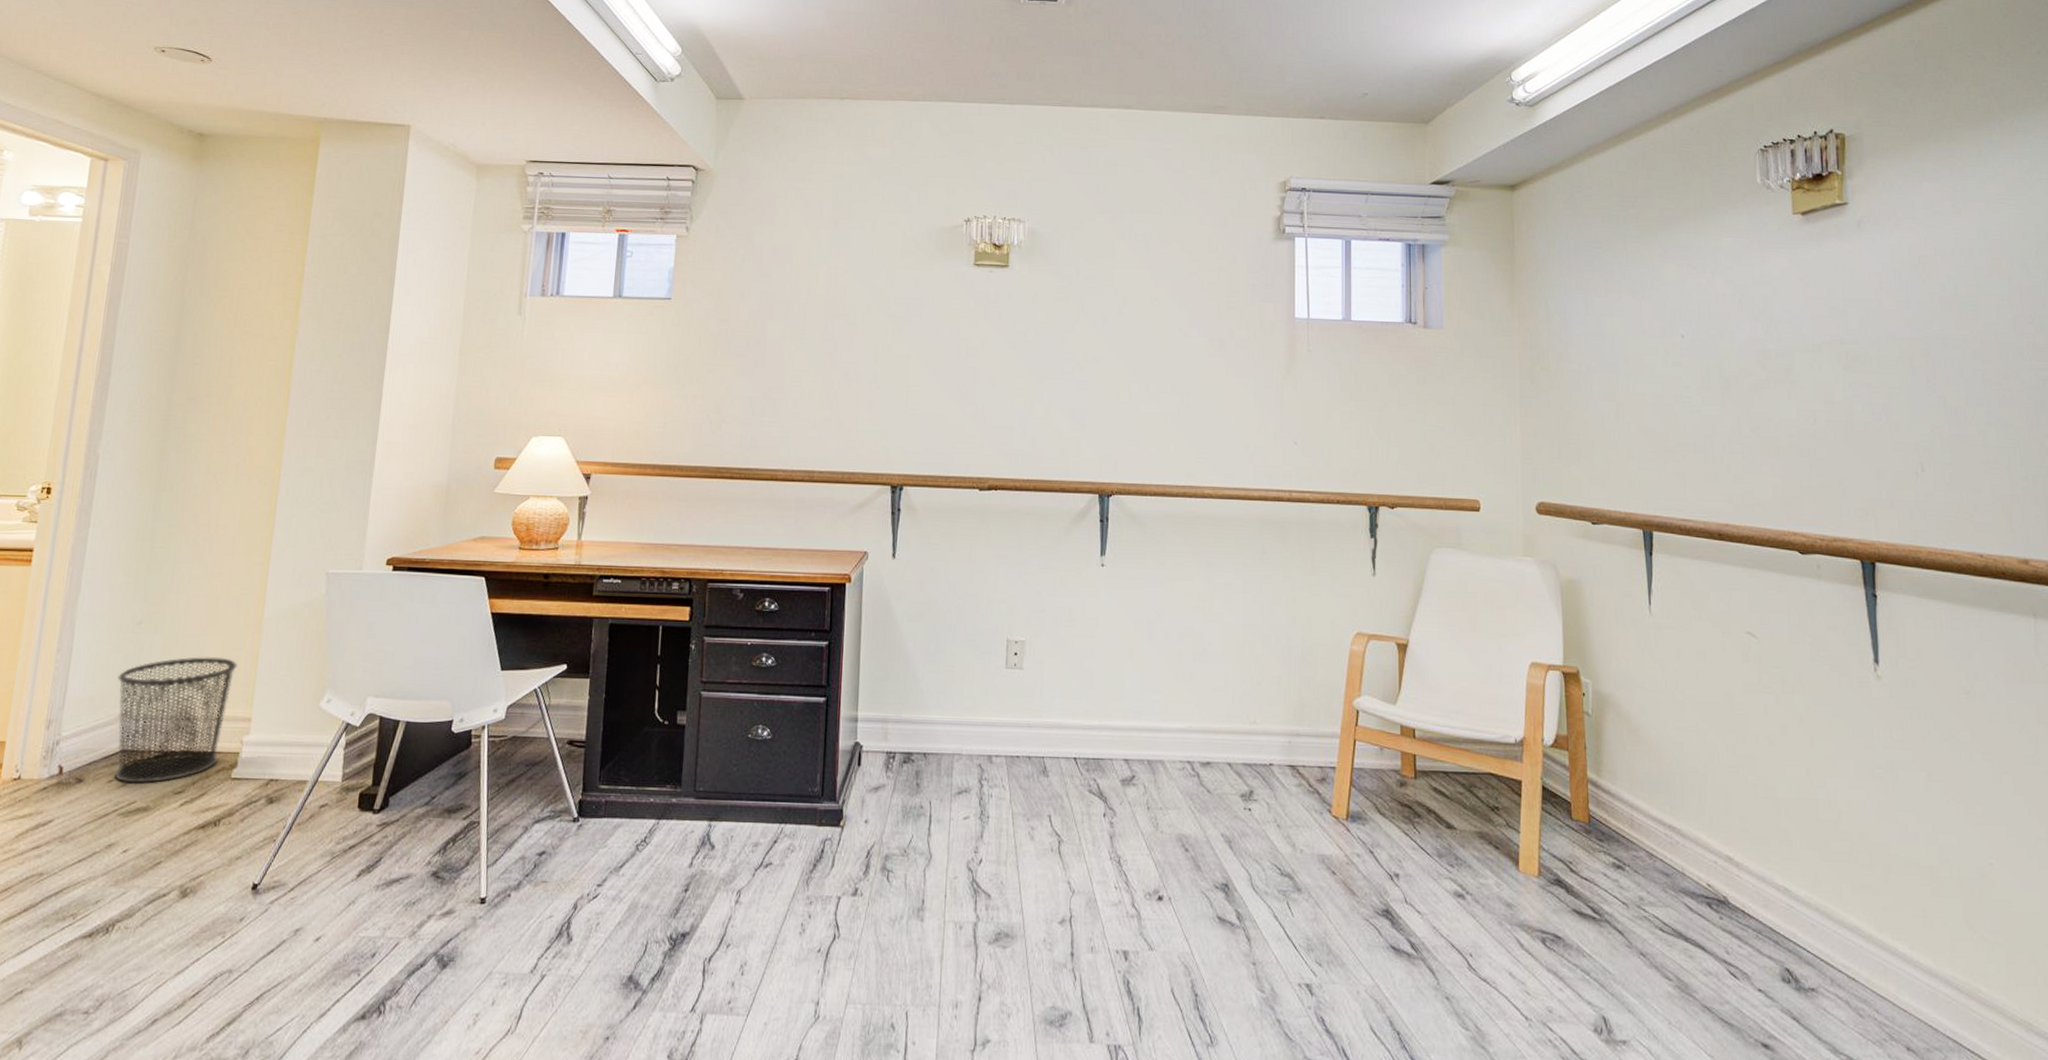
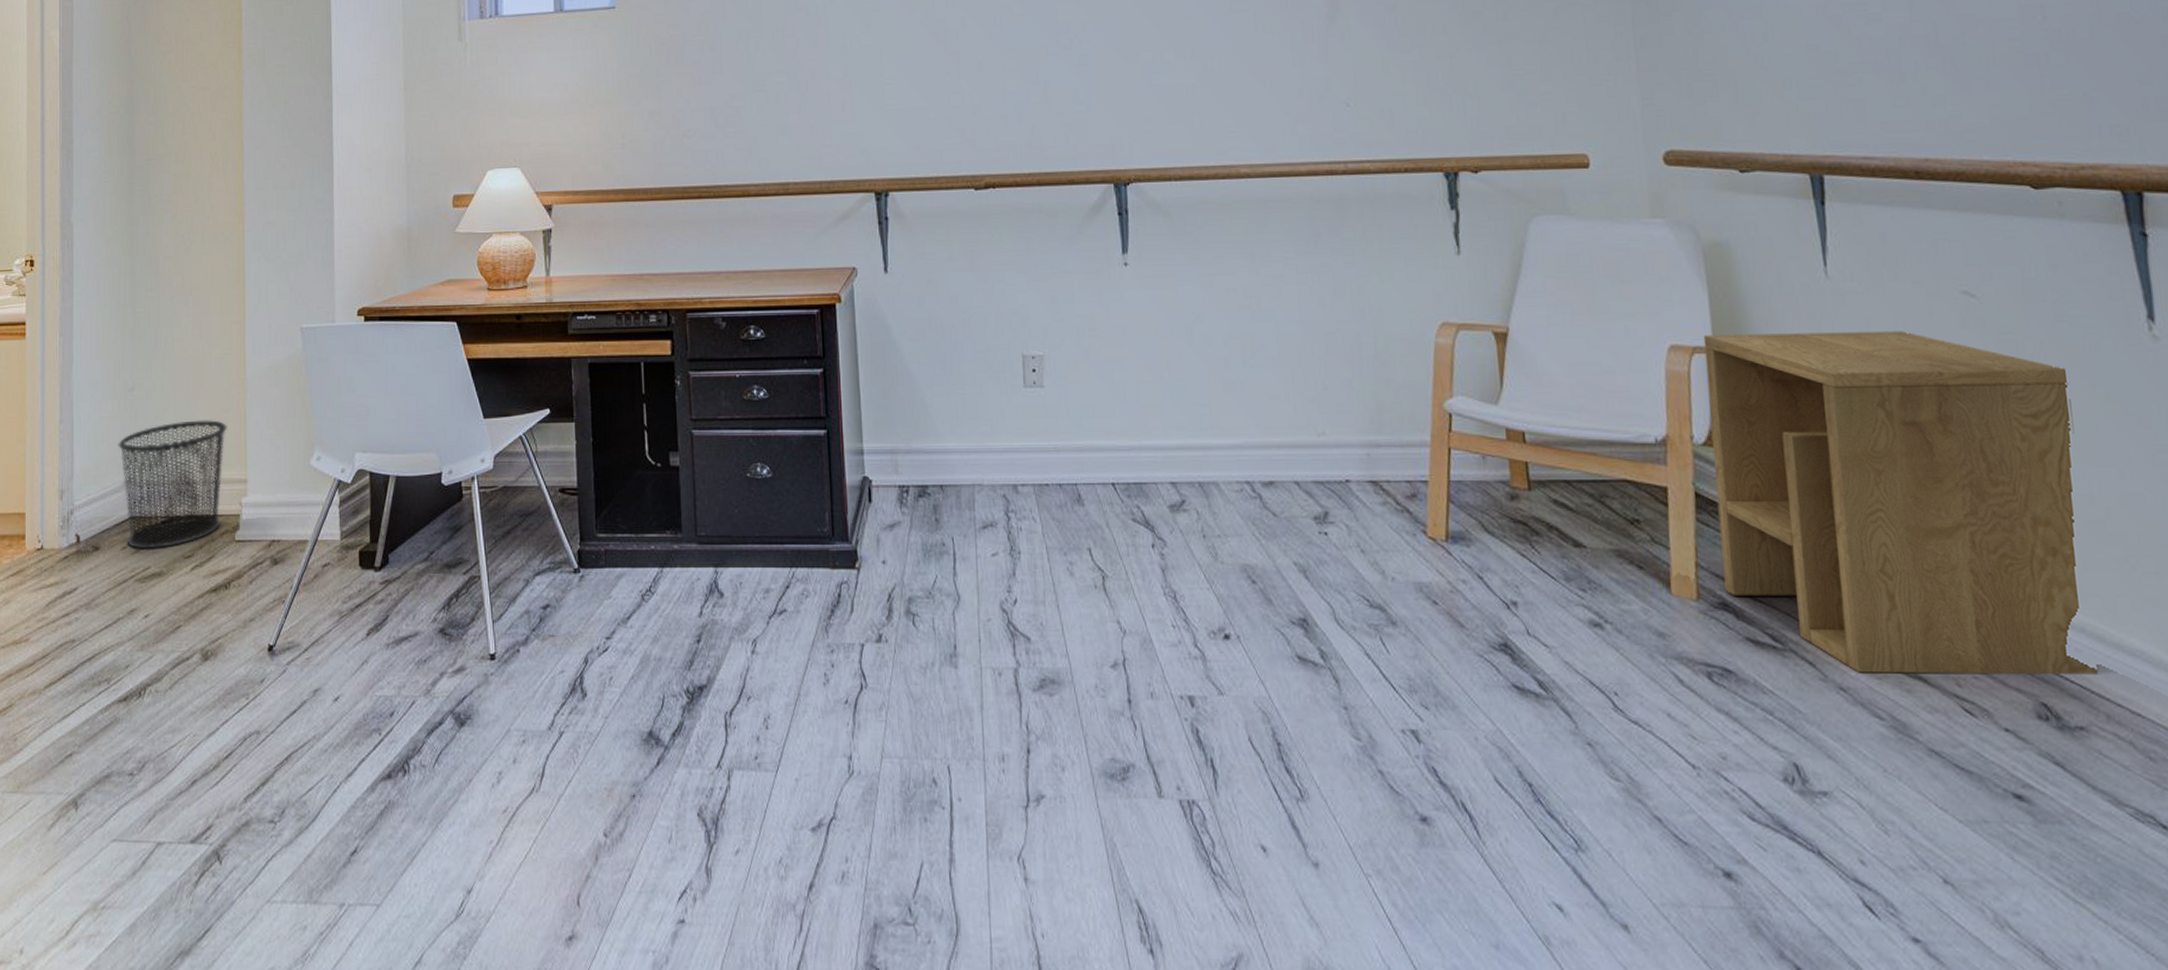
side table: none [1556,656,1827,946] -> present [1703,331,2099,675]

